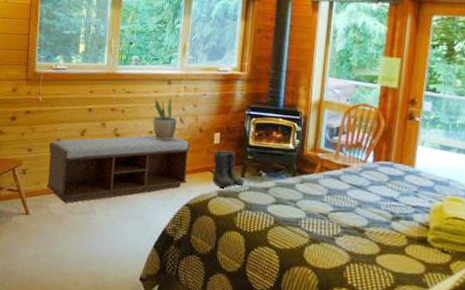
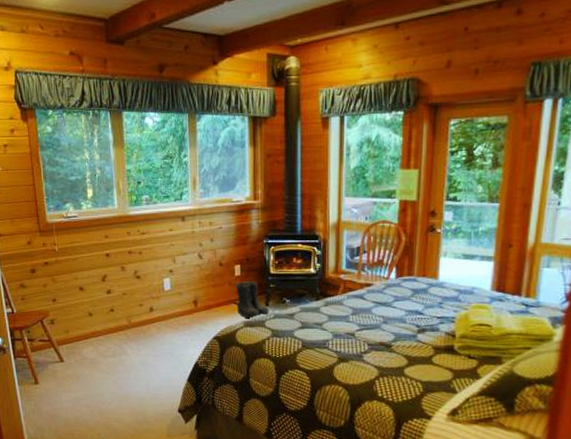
bench: present [47,135,190,203] -> none [73,273,213,348]
potted plant: present [153,98,177,141] -> none [171,234,196,278]

